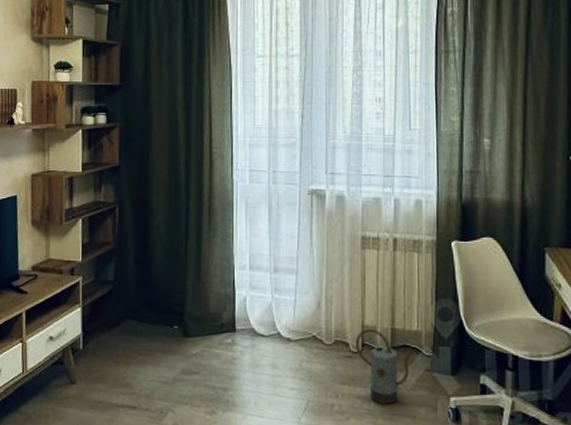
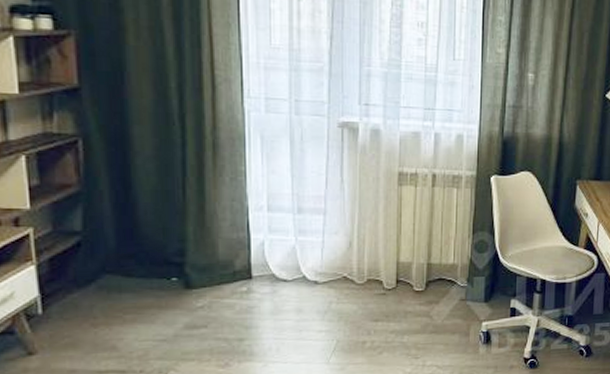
watering can: present [355,329,415,405] -> none [389,266,450,336]

